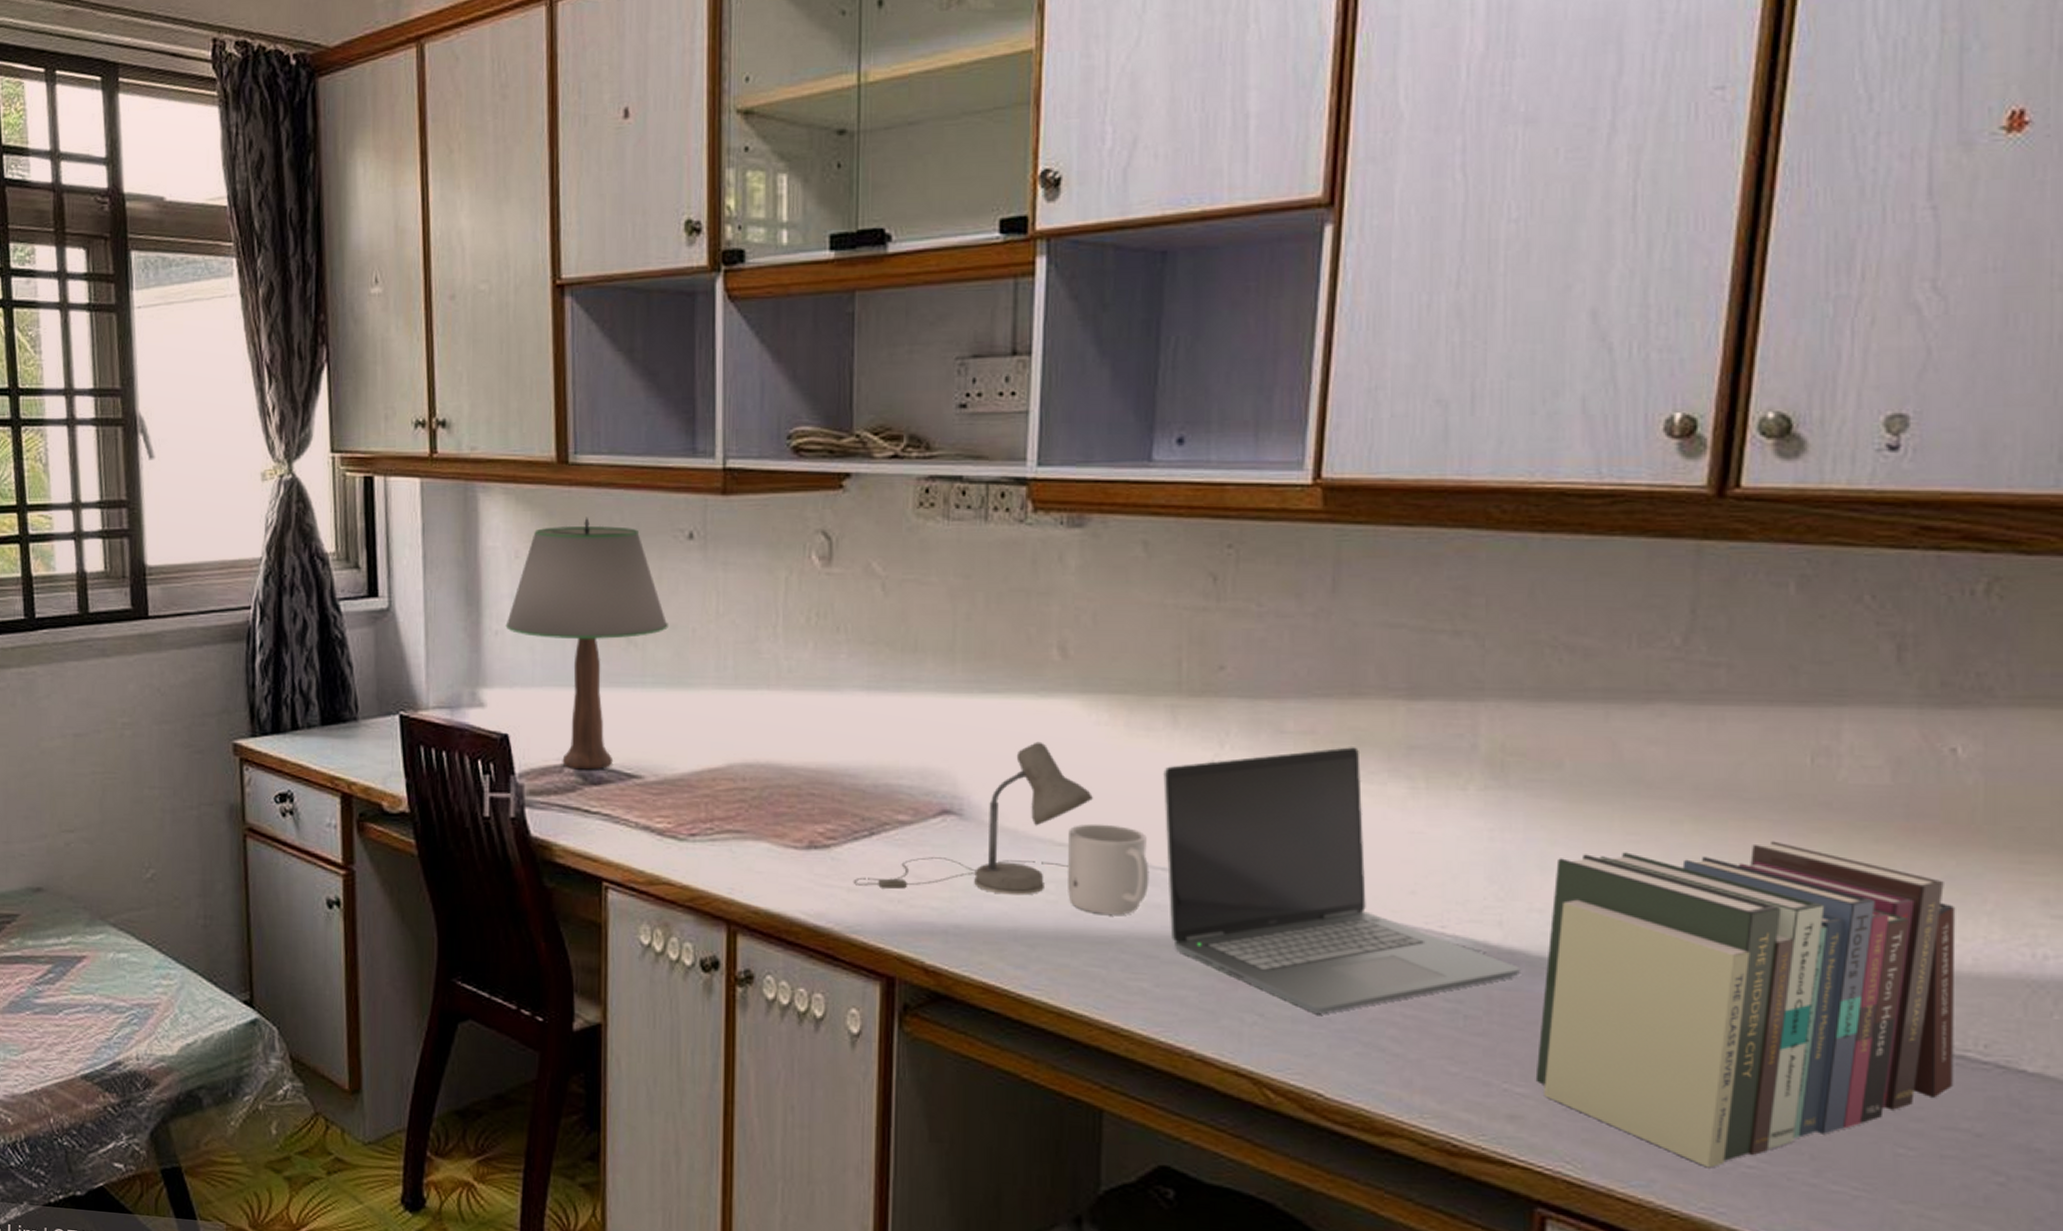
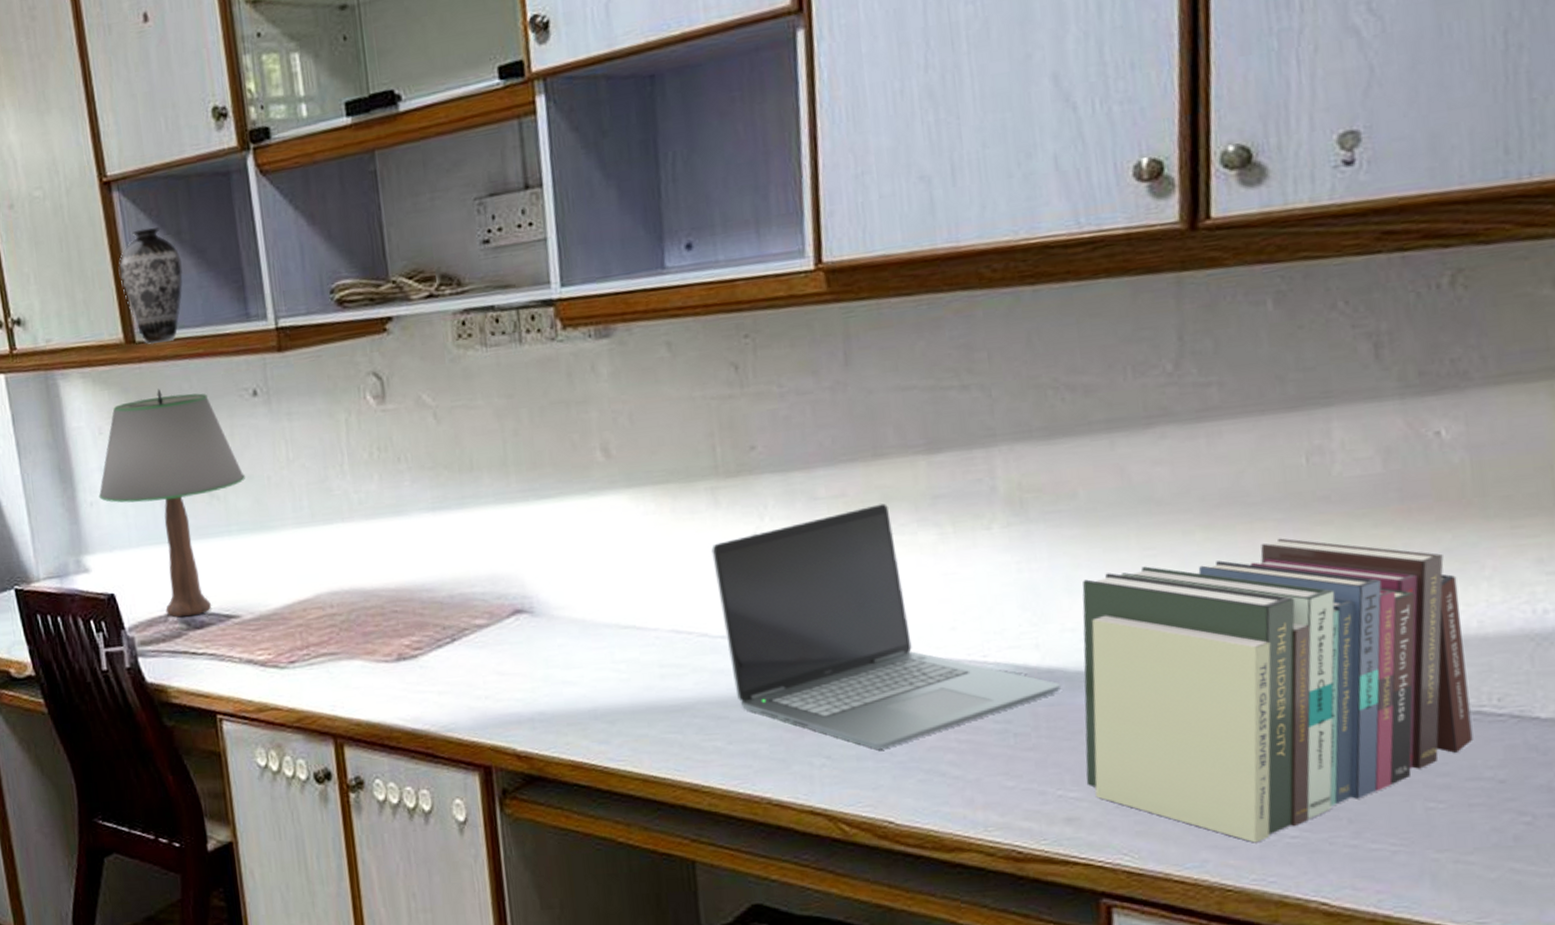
decorative vase: none [560,341,631,468] -> present [118,227,184,345]
desk lamp: present [853,741,1093,896] -> none [442,537,650,689]
mug: present [1068,823,1150,915] -> none [632,603,711,686]

